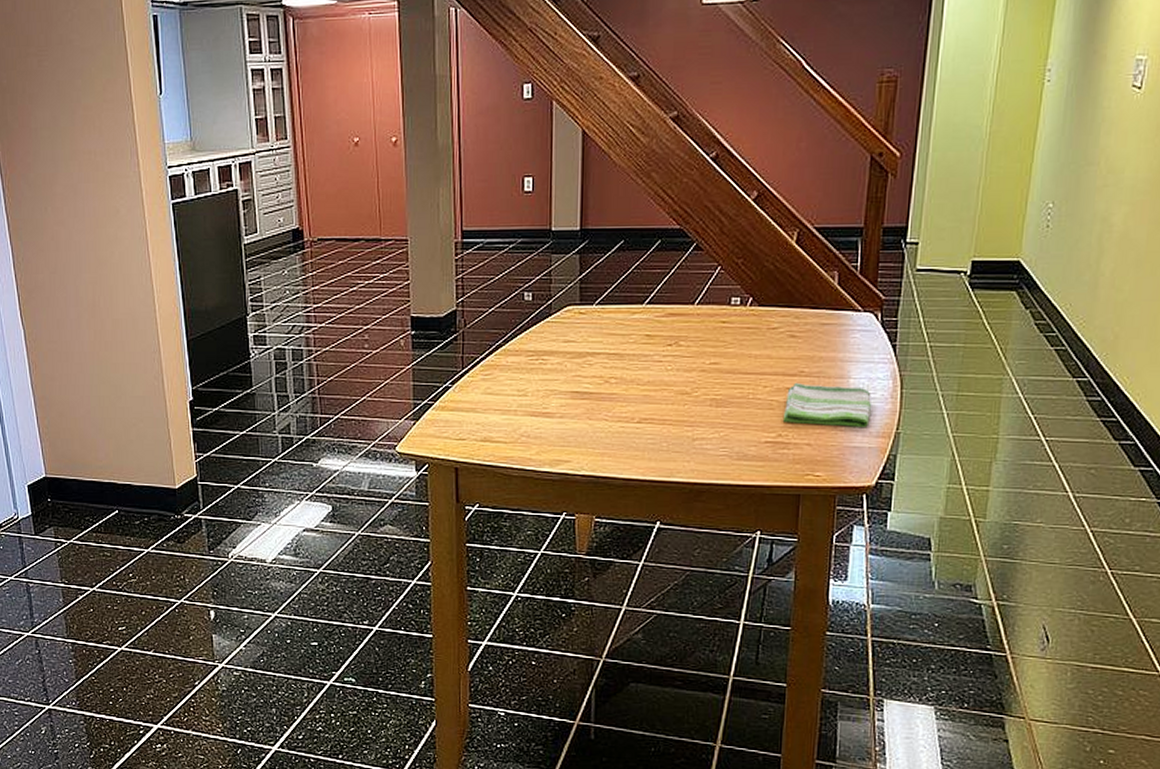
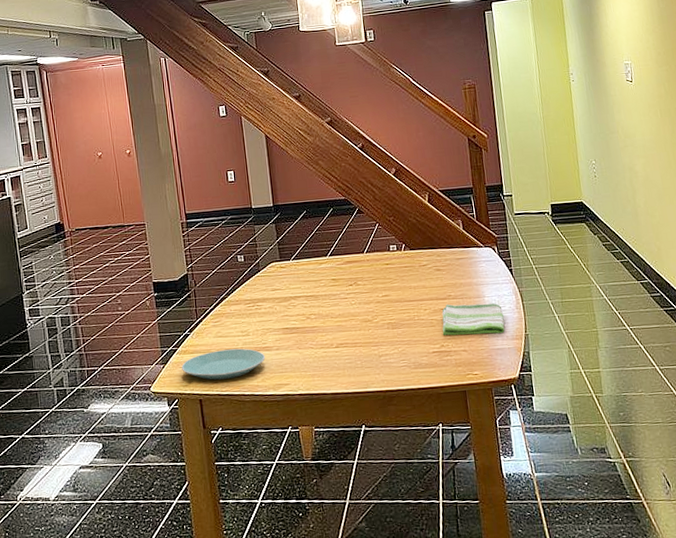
plate: none [437,411,545,446] -> present [181,348,266,380]

